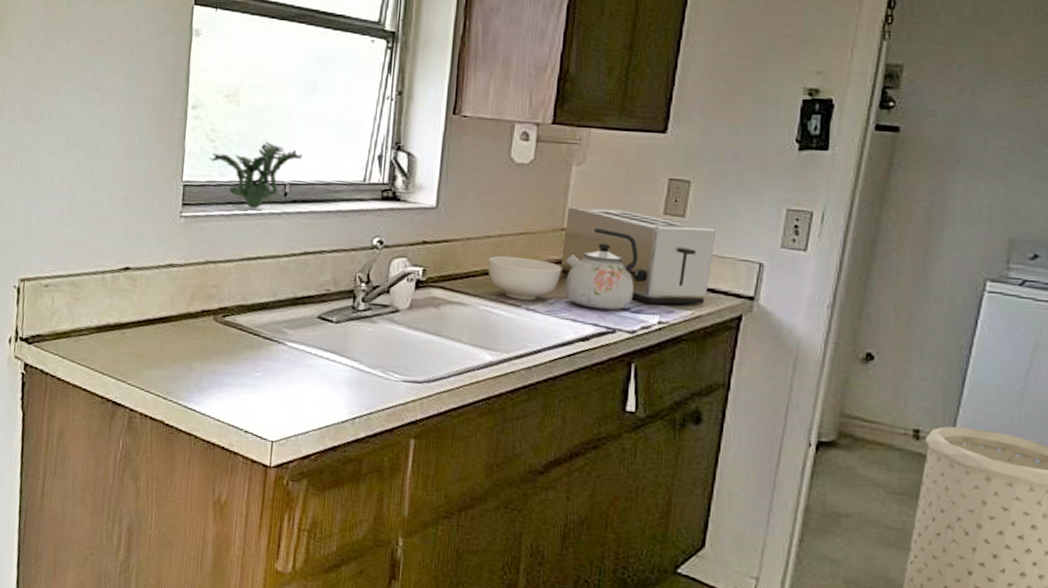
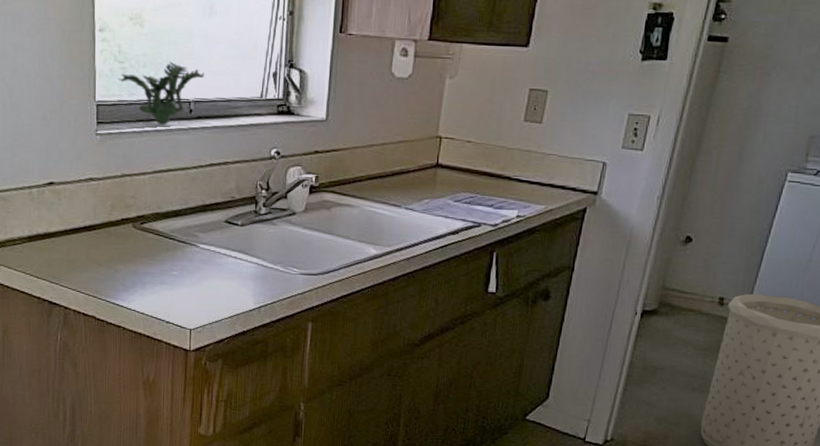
bowl: present [487,255,562,301] -> none [372,162,436,201]
toaster: present [560,206,716,305] -> none [435,115,568,201]
kettle: present [564,227,639,310] -> none [437,134,502,207]

